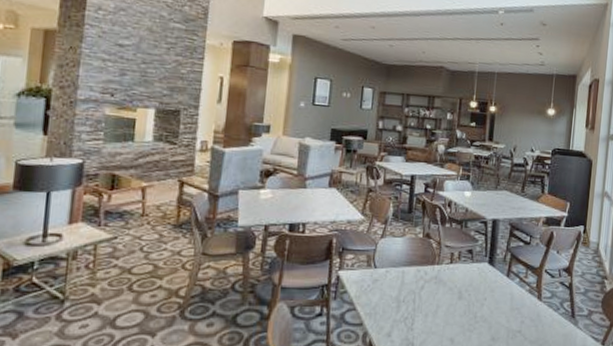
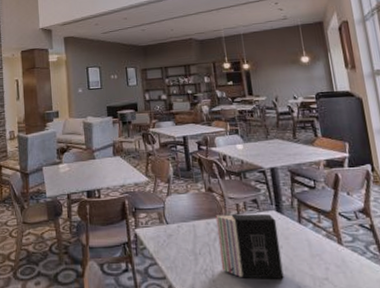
book: none [422,262,487,330] -> present [215,213,284,279]

